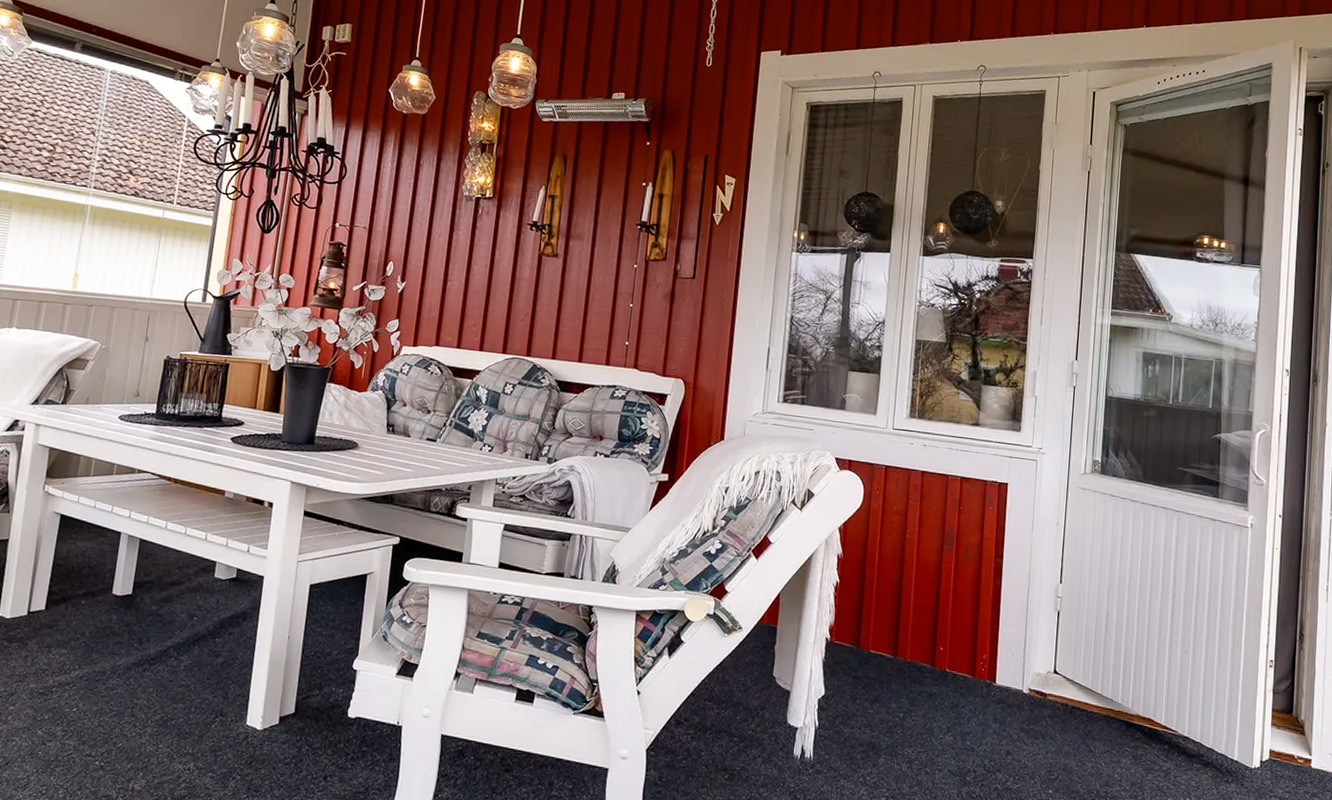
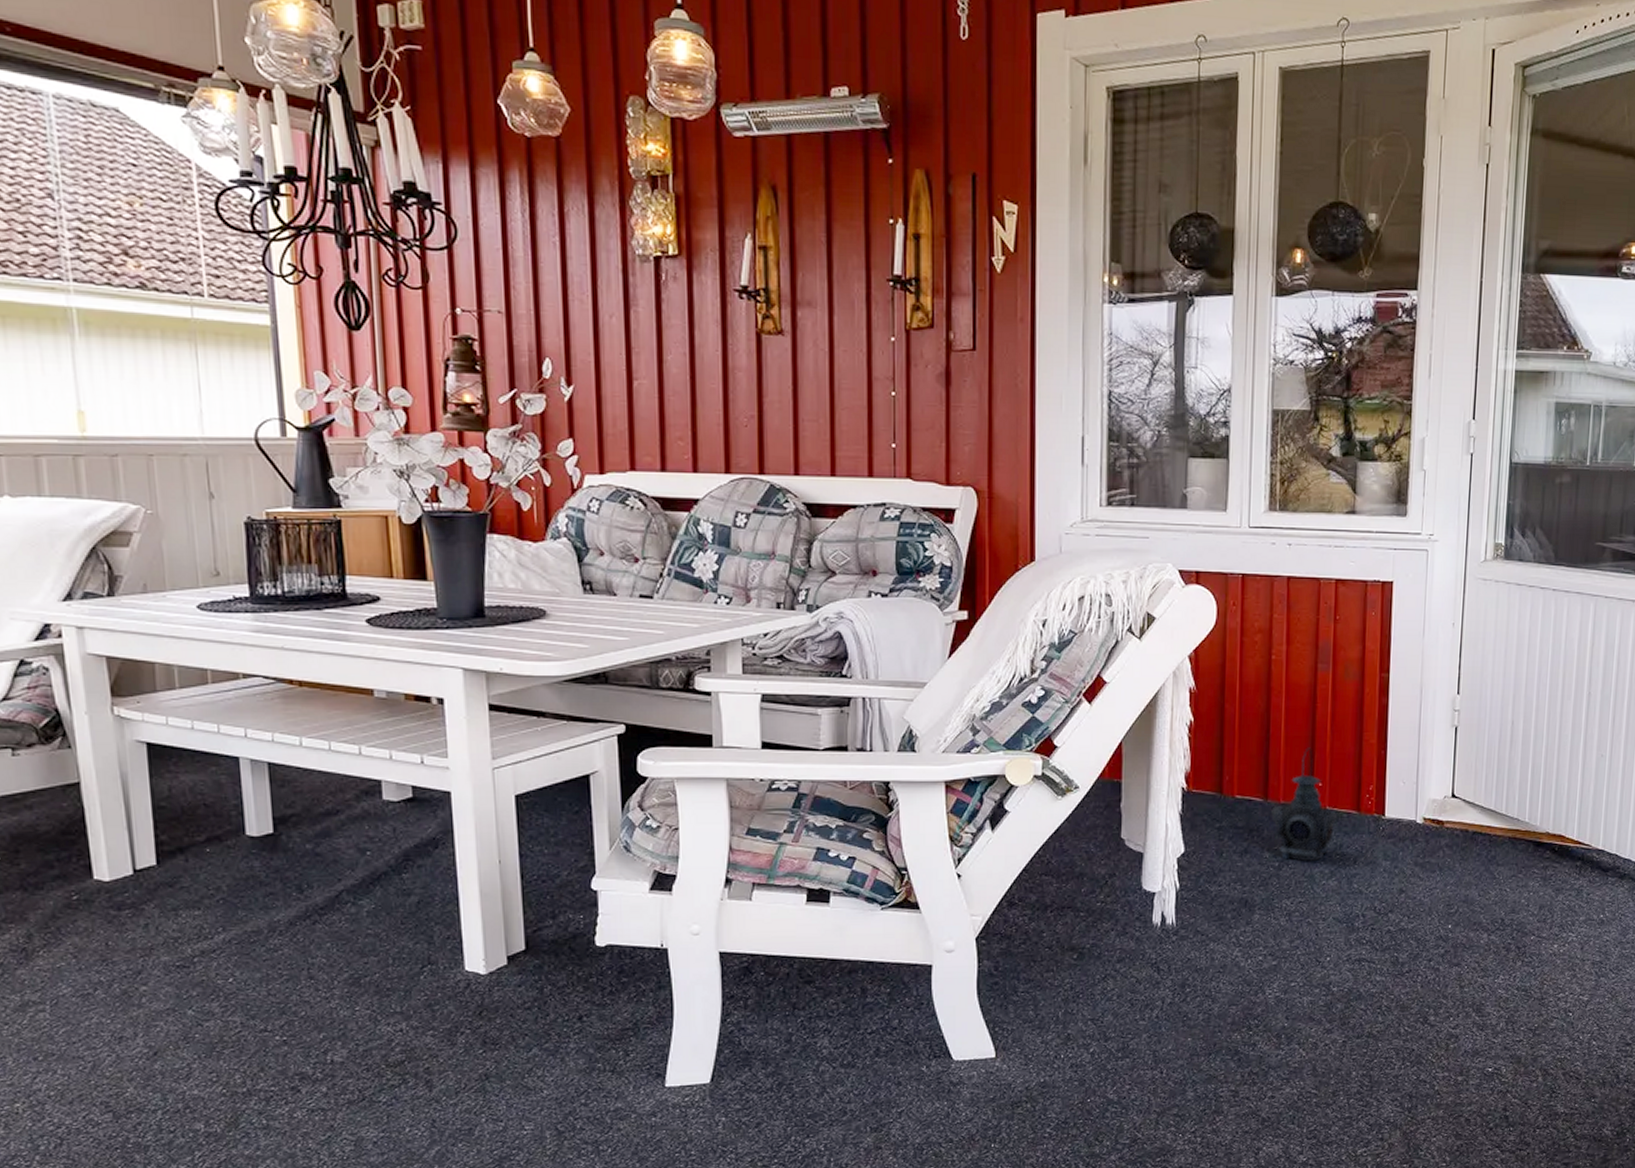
lantern: none [899,615,958,716] -> present [1271,747,1341,861]

